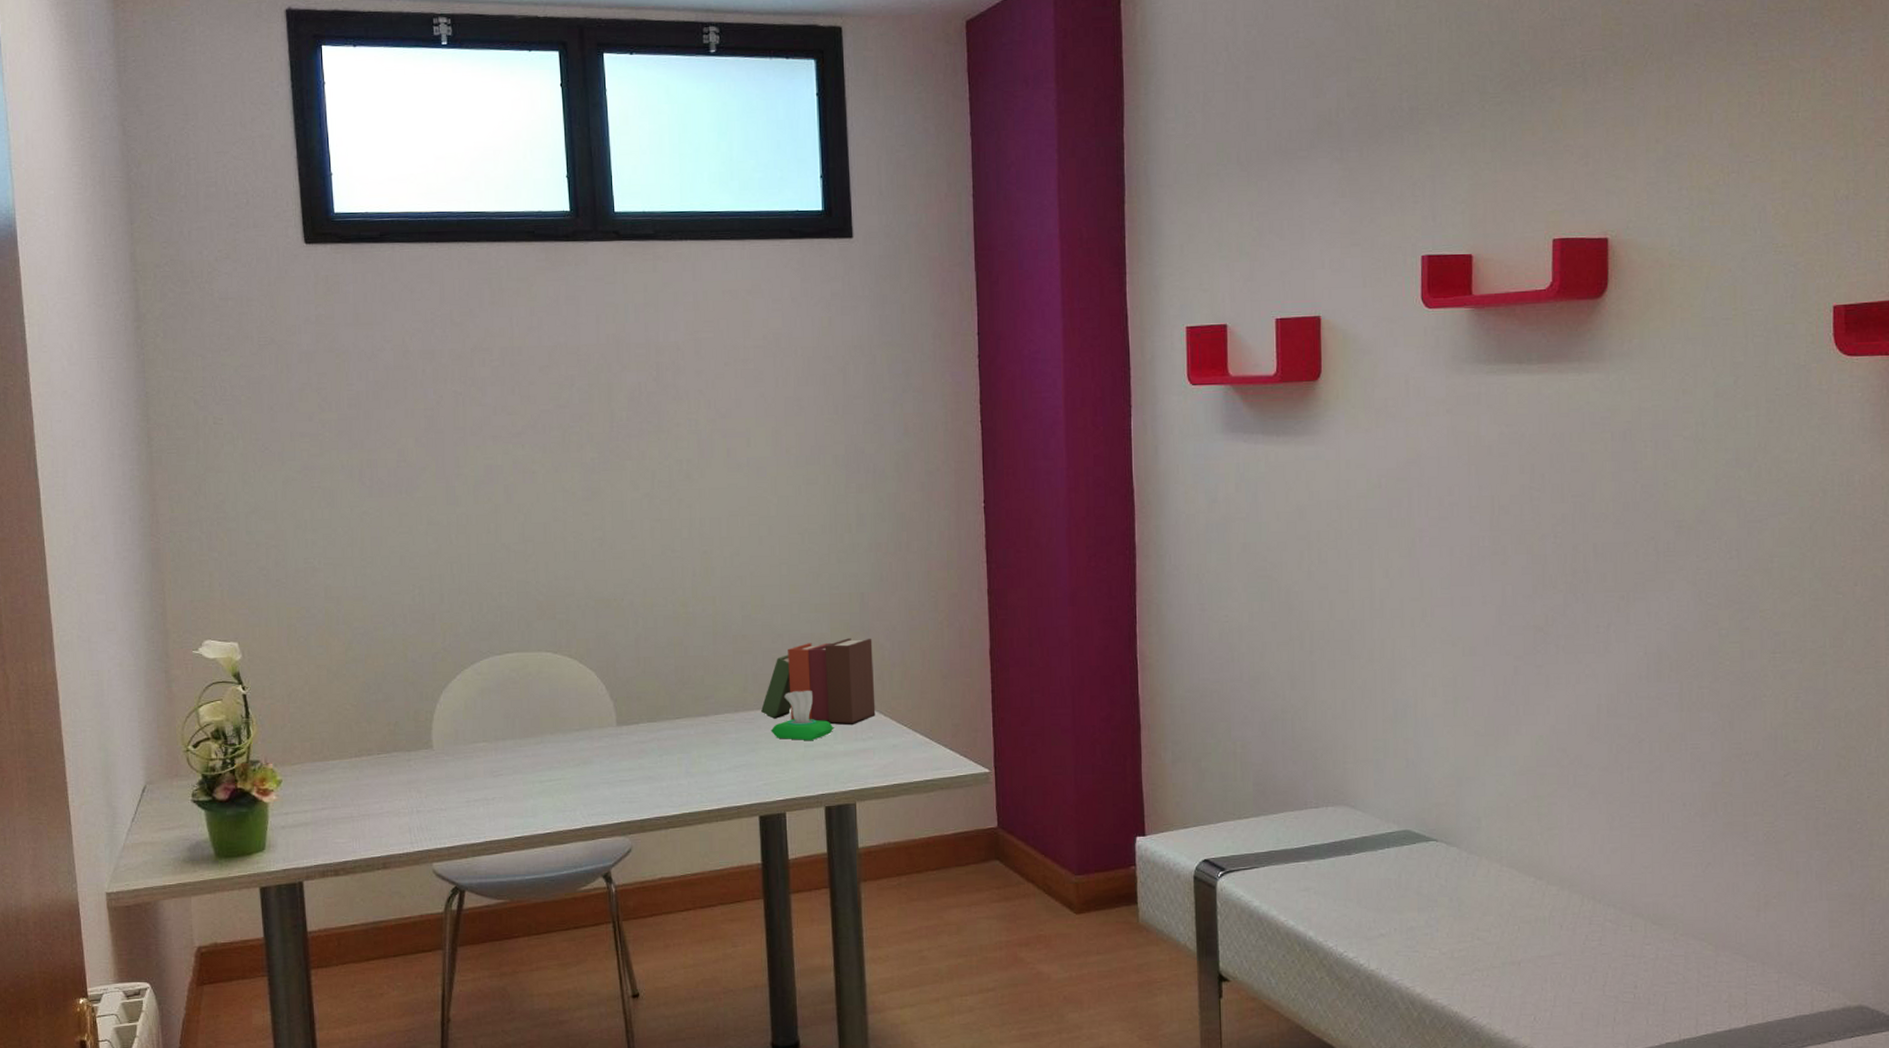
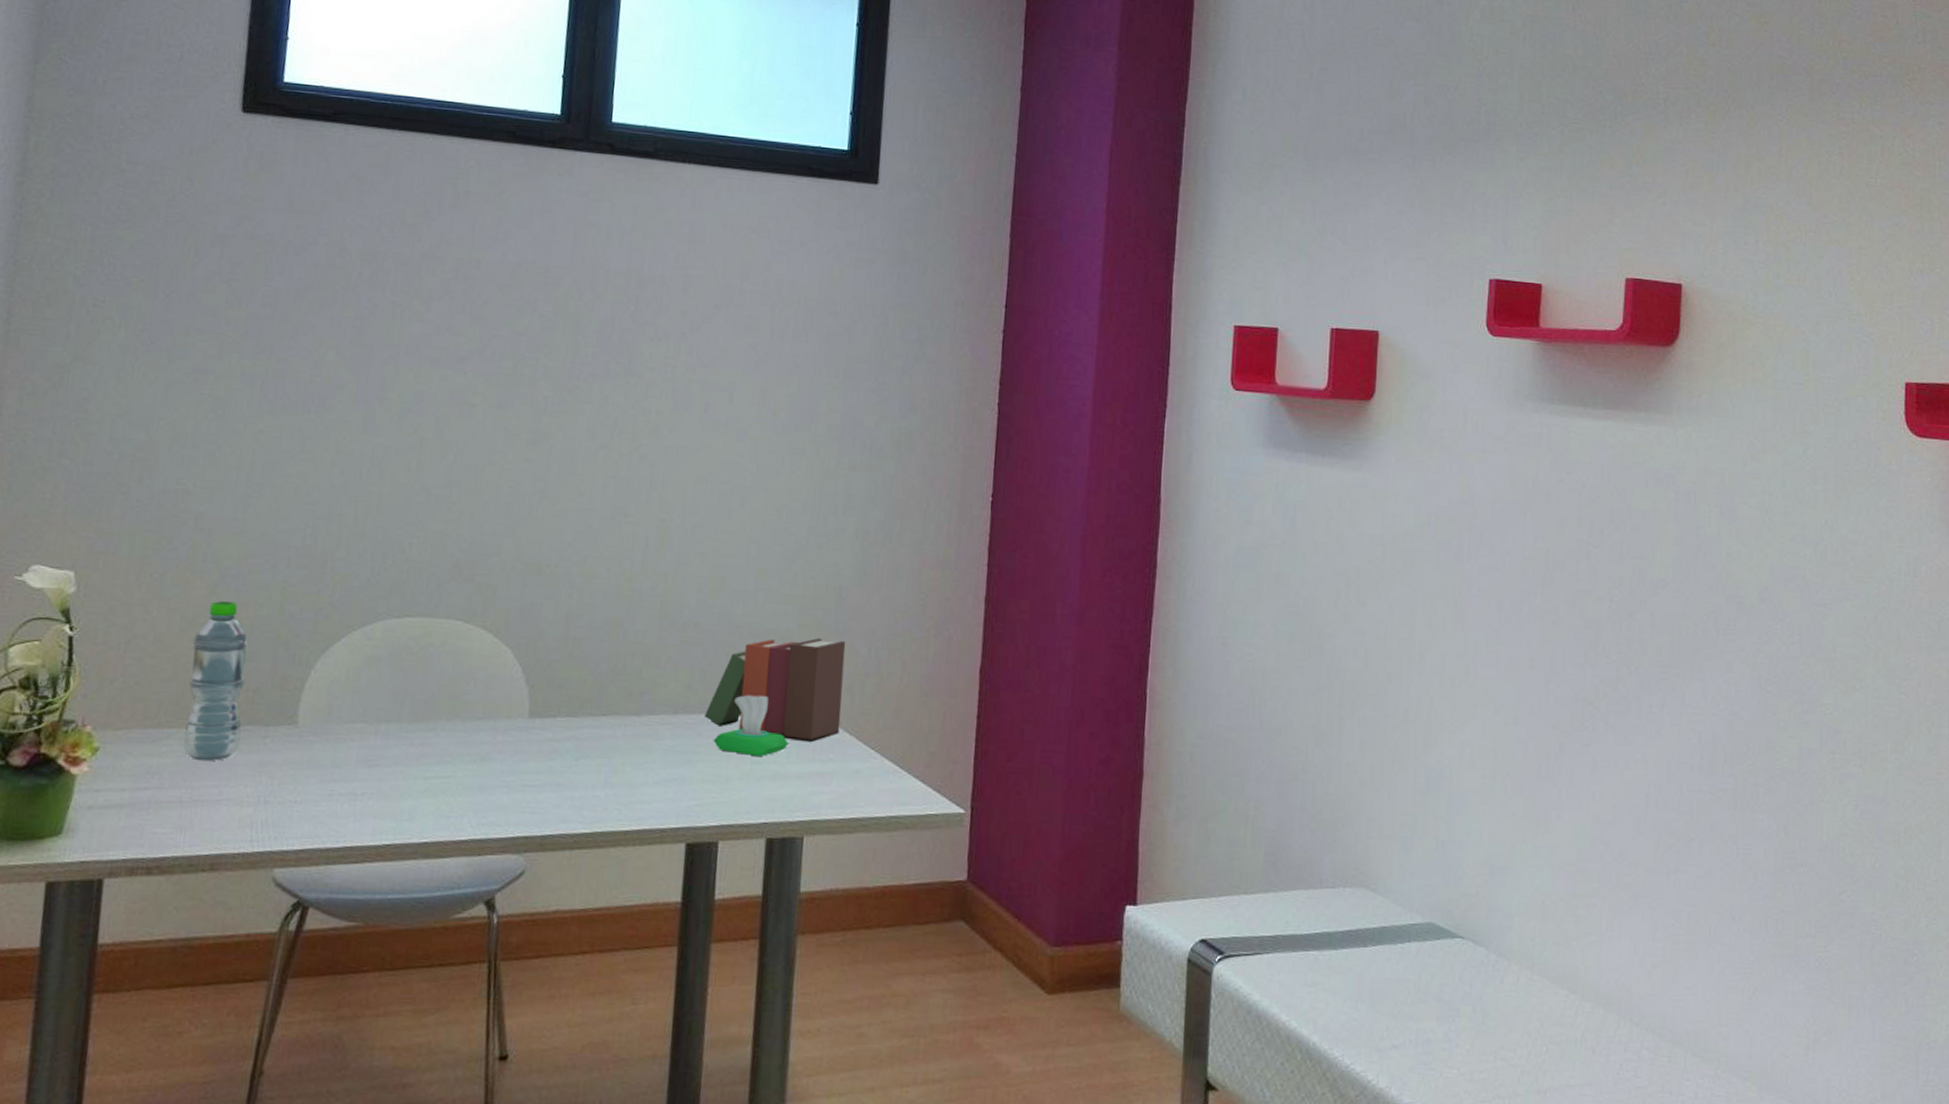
water bottle: none [339,654,390,784] -> present [183,600,249,762]

